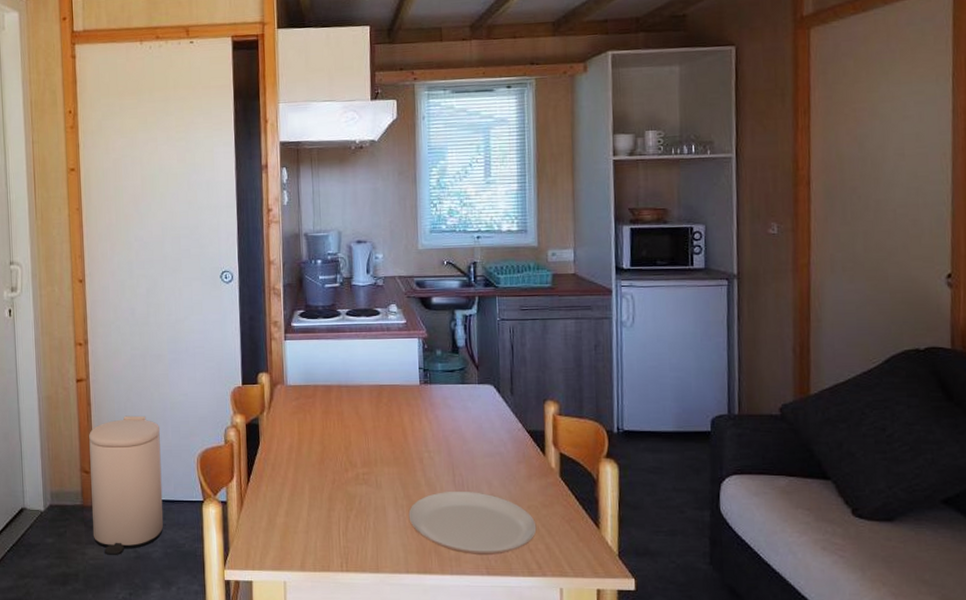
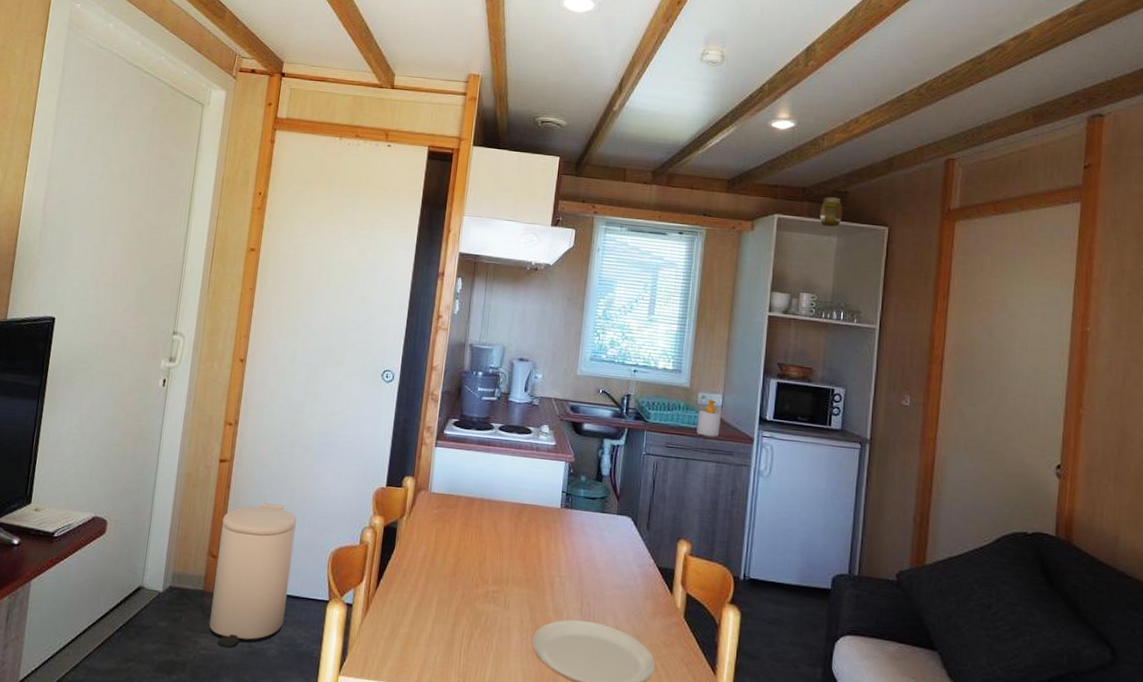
soap bottle: none [549,256,575,294] -> present [696,400,721,438]
jar: none [657,22,683,56] -> present [819,197,843,227]

